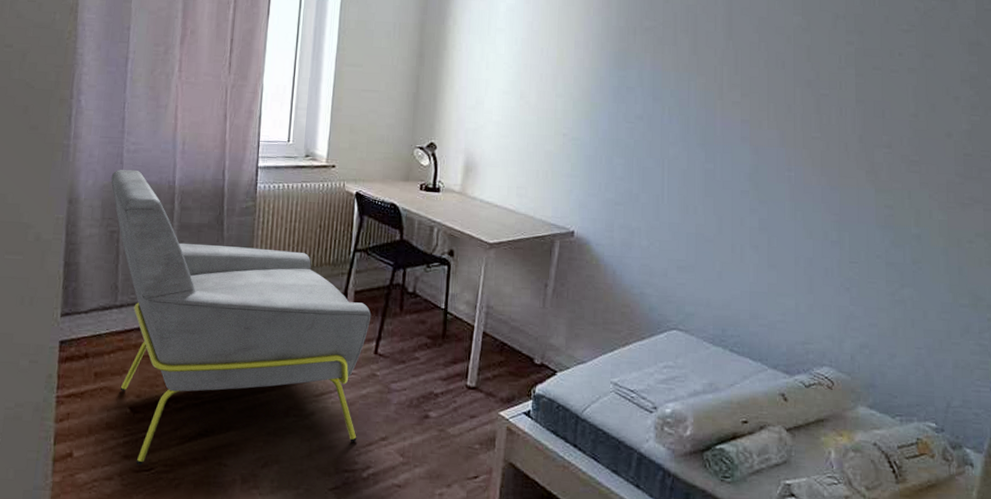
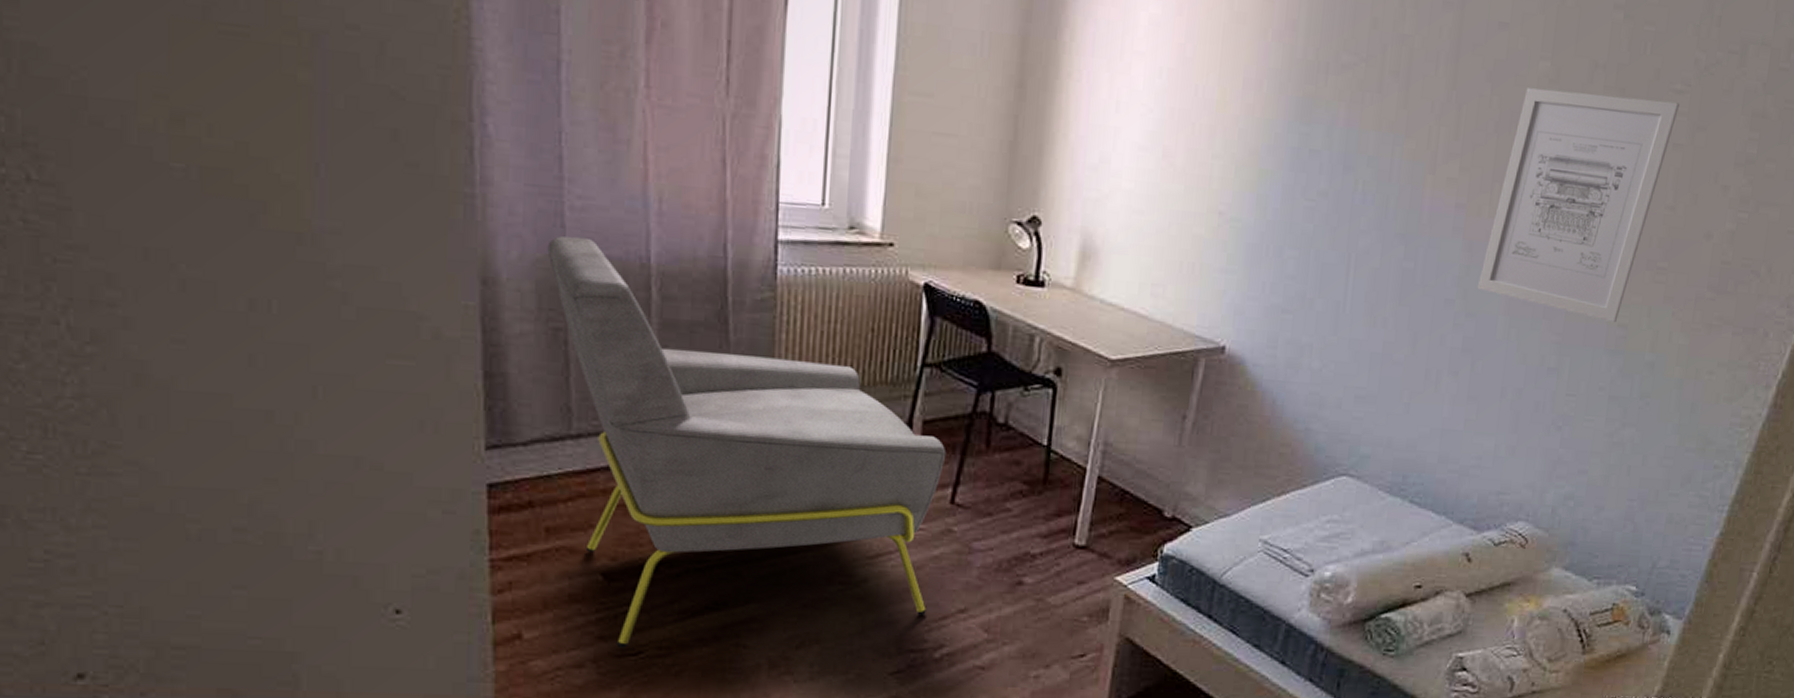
wall art: none [765,35,908,205] -> present [1477,88,1679,323]

